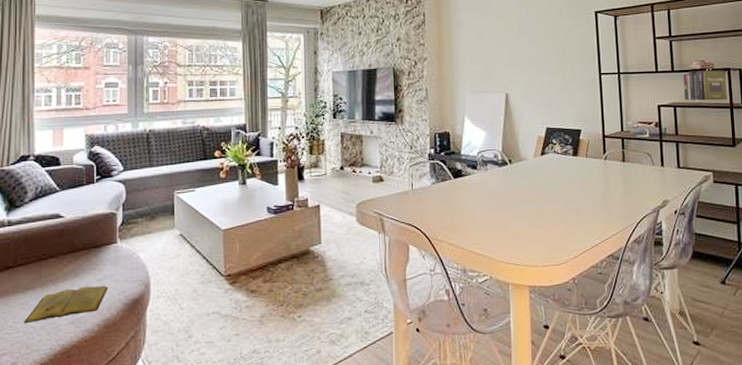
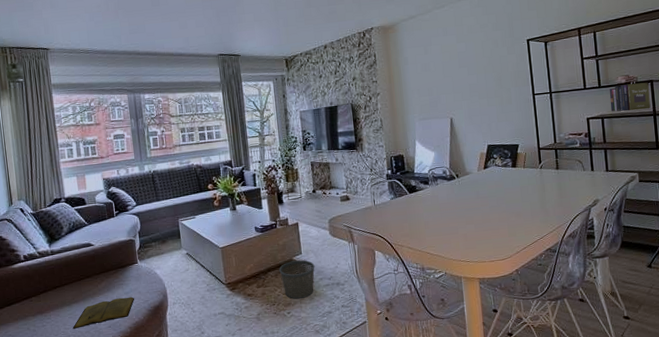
basket: none [292,251,336,299] -> present [279,260,315,299]

